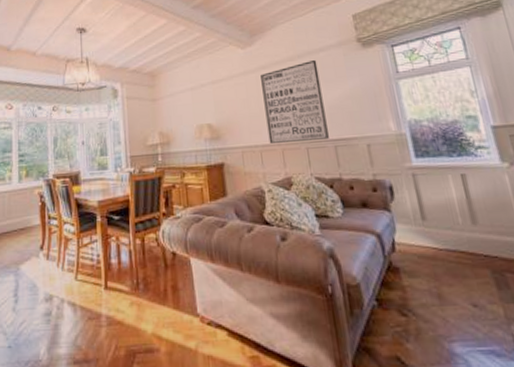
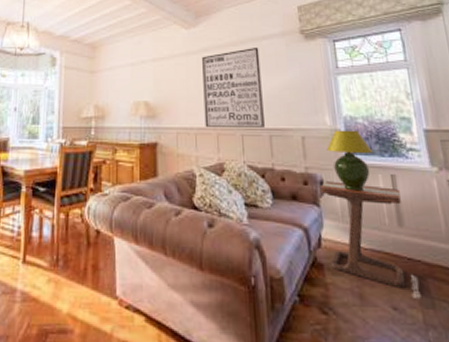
side table: none [389,185,501,294] -> present [319,181,421,298]
table lamp: none [393,133,442,194] -> present [326,130,374,191]

